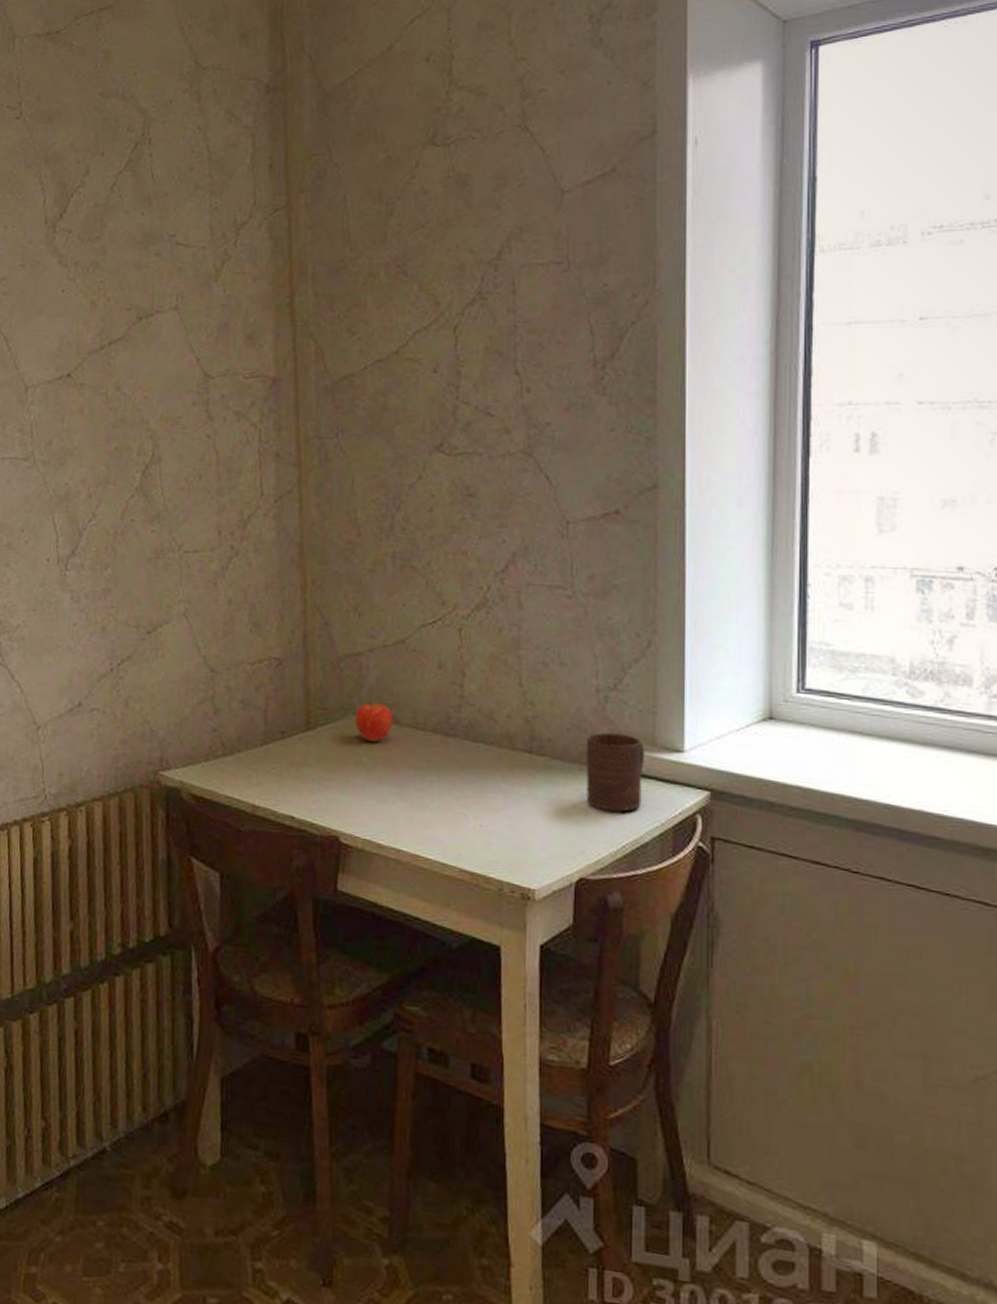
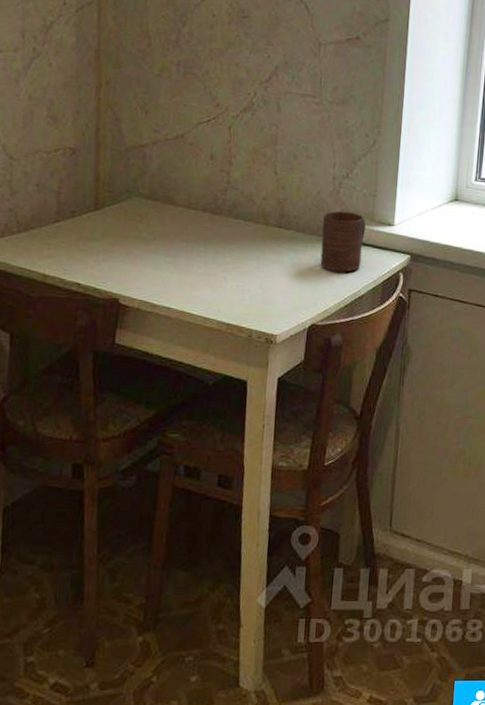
fruit: present [354,702,394,743] -> none [137,186,171,220]

